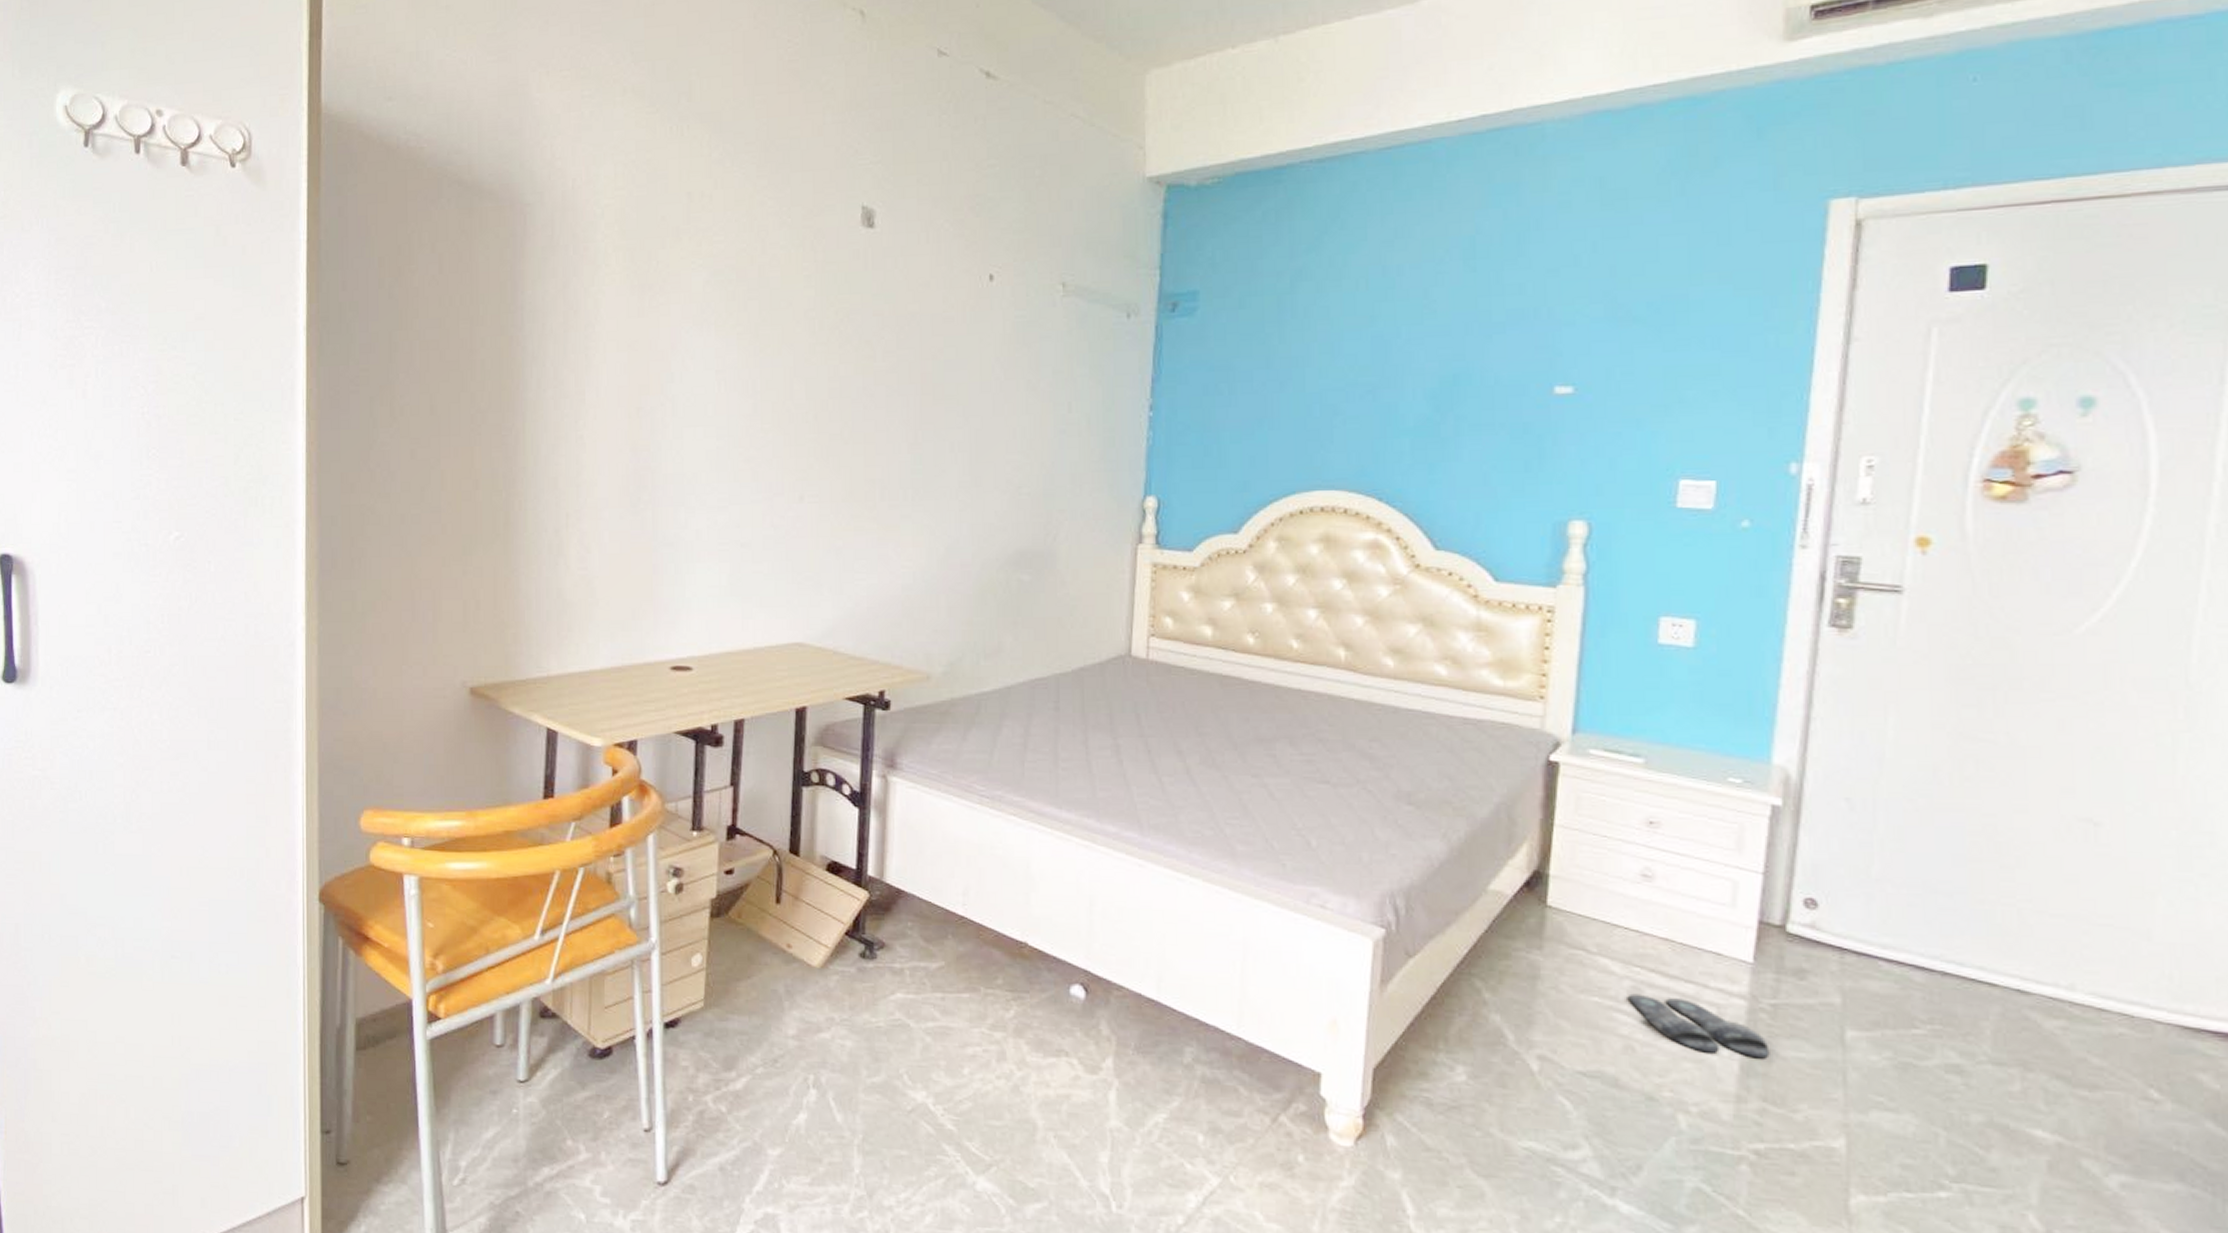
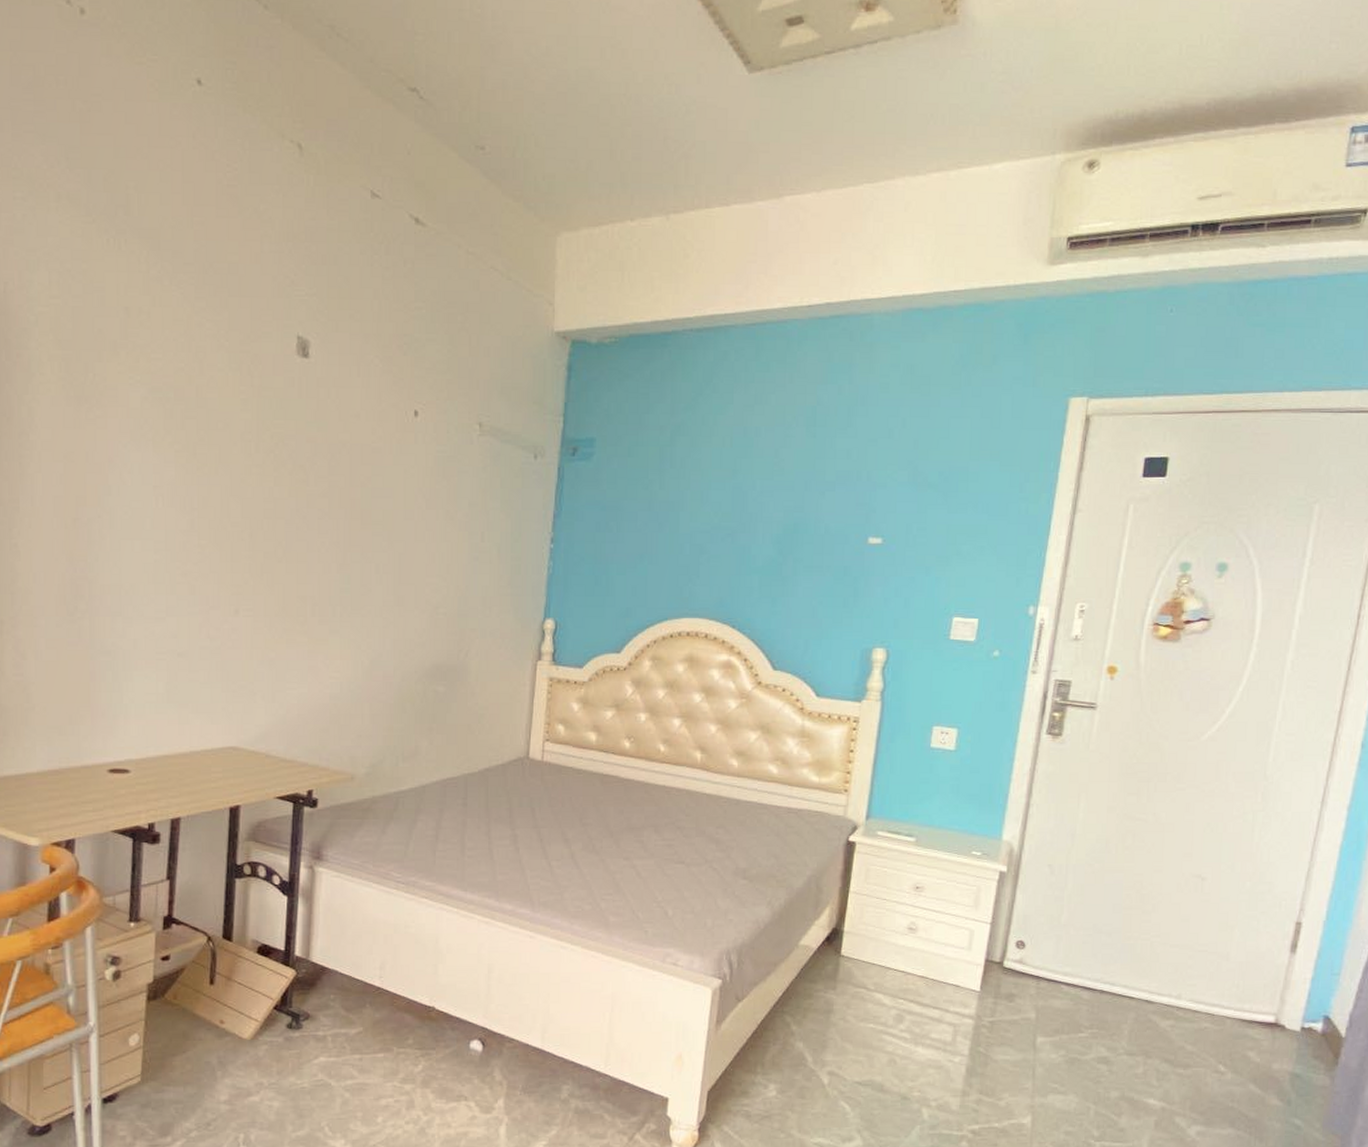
slippers: present [1627,993,1770,1059] -> none [893,1019,987,1063]

